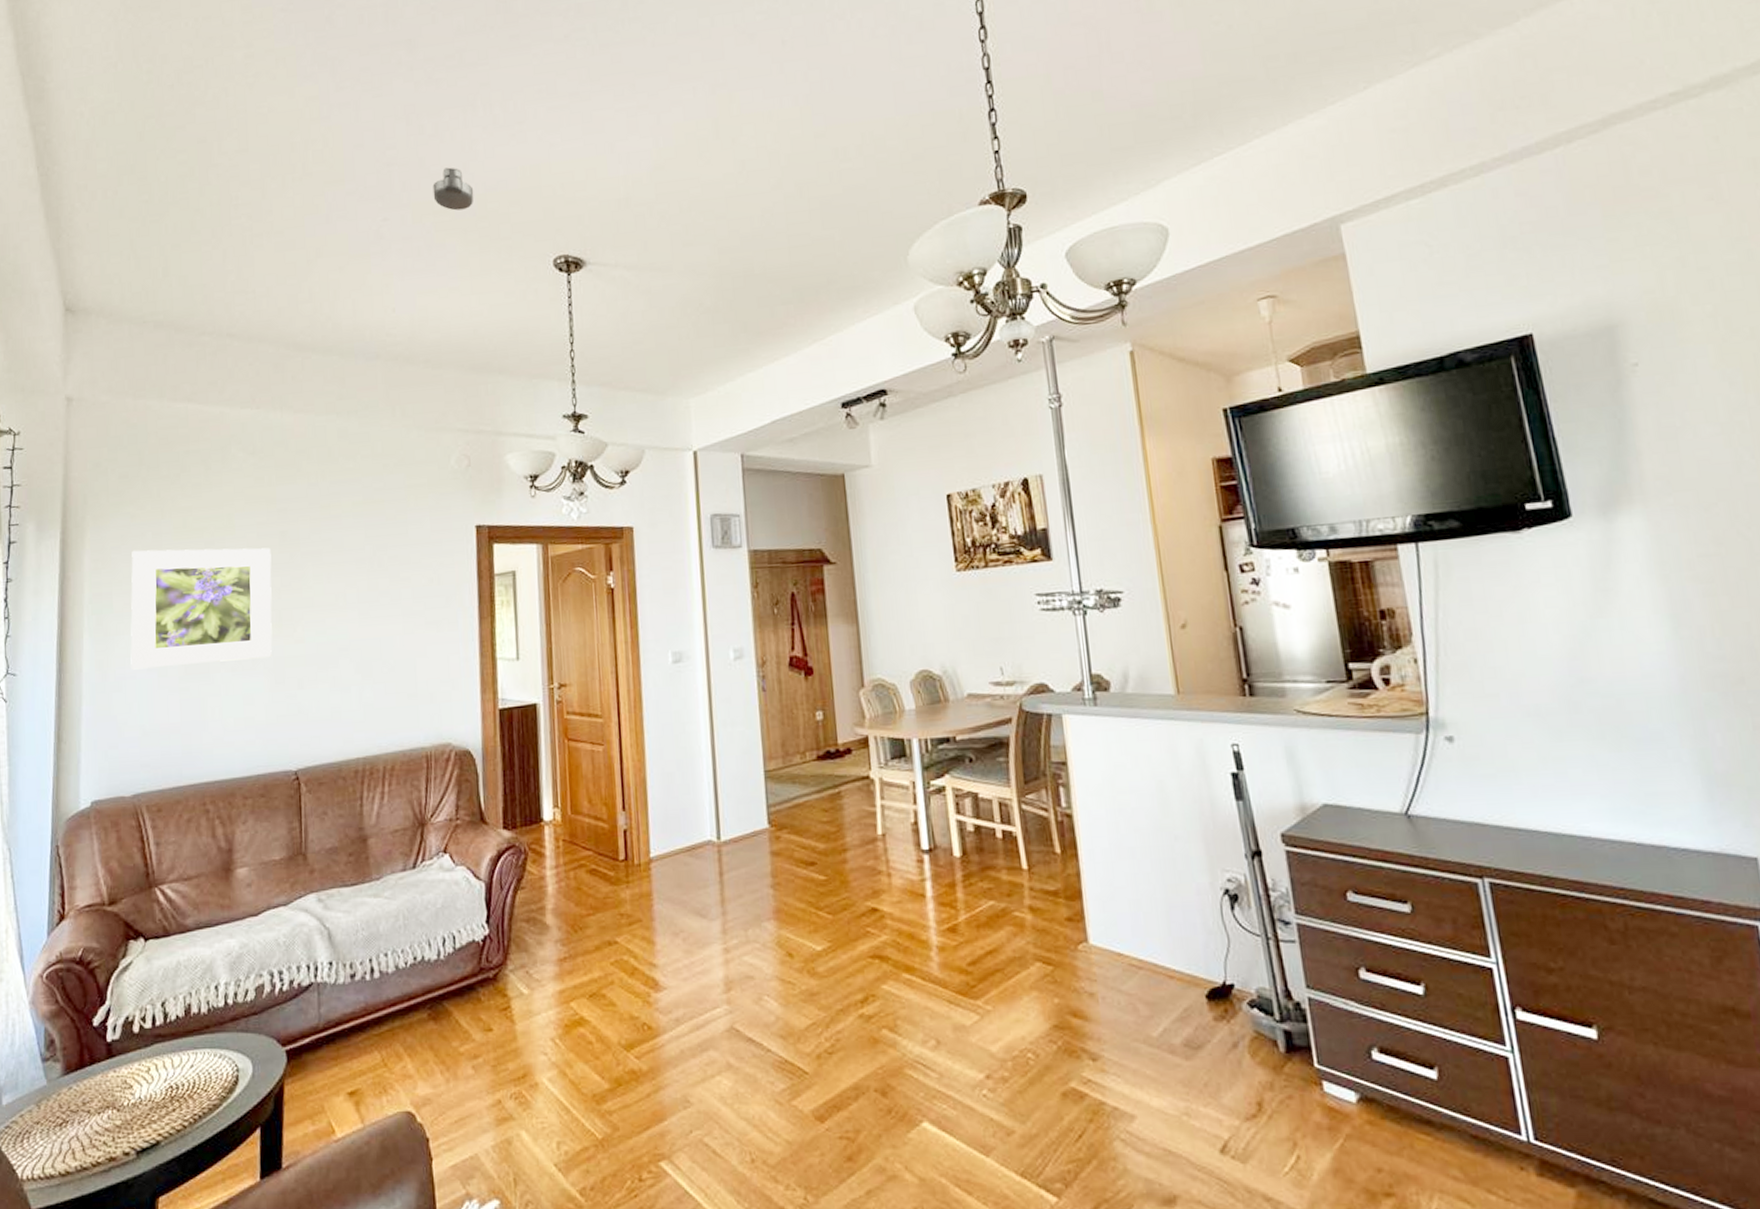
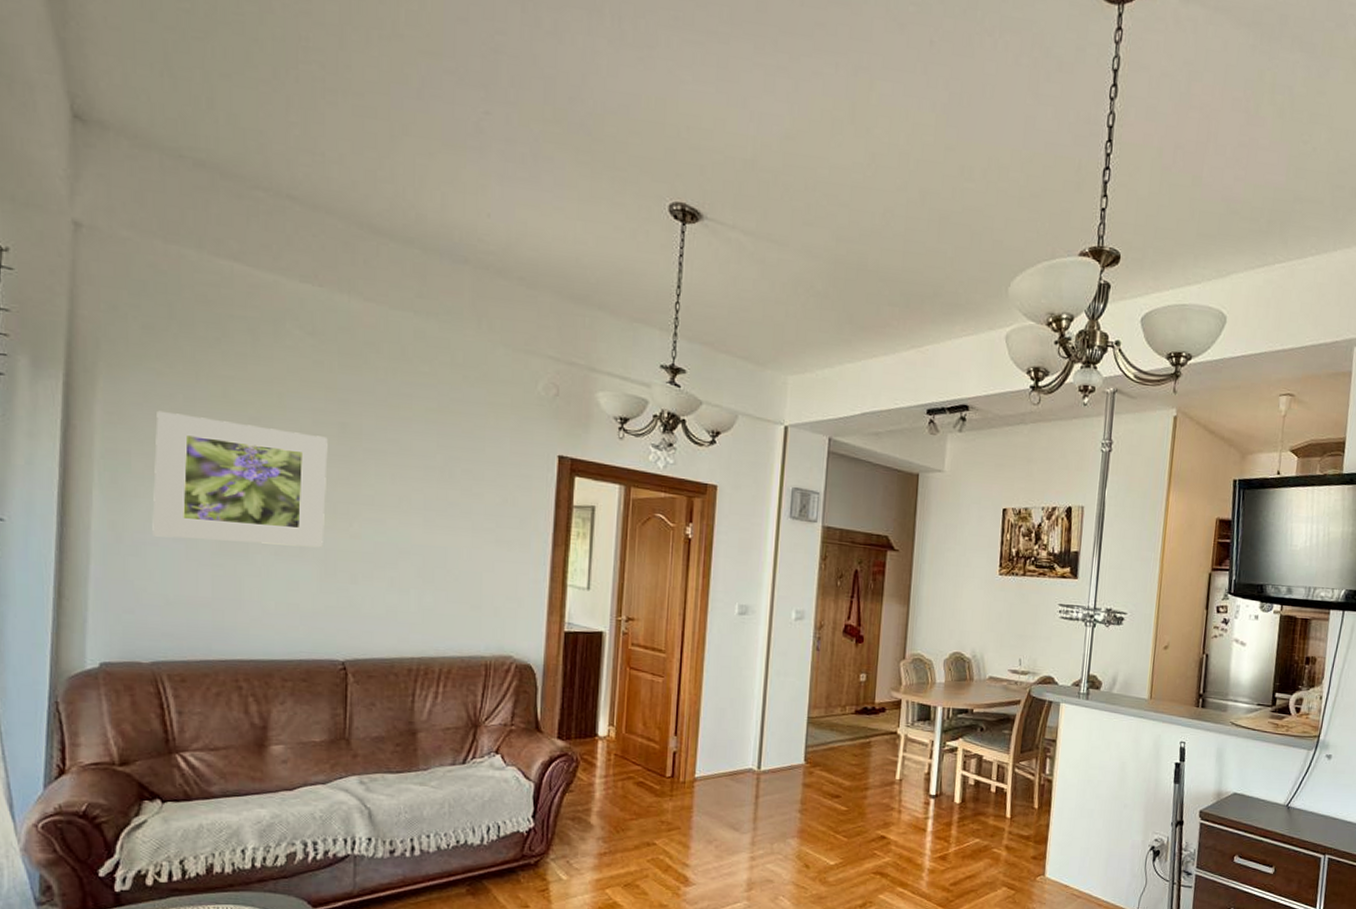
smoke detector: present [432,167,474,211] -> none [545,73,591,126]

